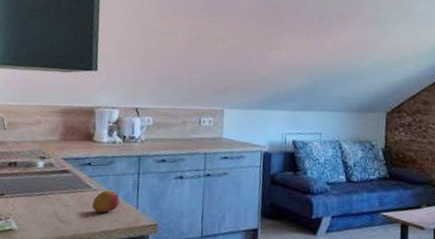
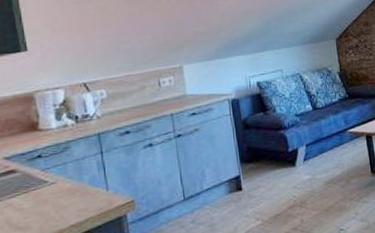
fruit: present [92,190,120,213] -> none [52,178,85,207]

